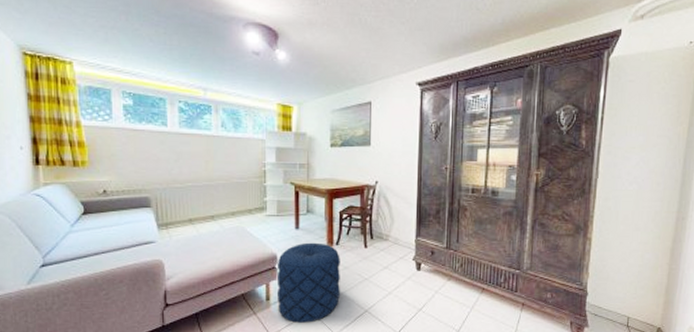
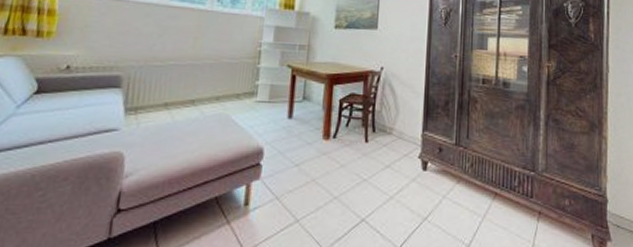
pouf: present [276,242,340,323] -> none [257,134,337,235]

